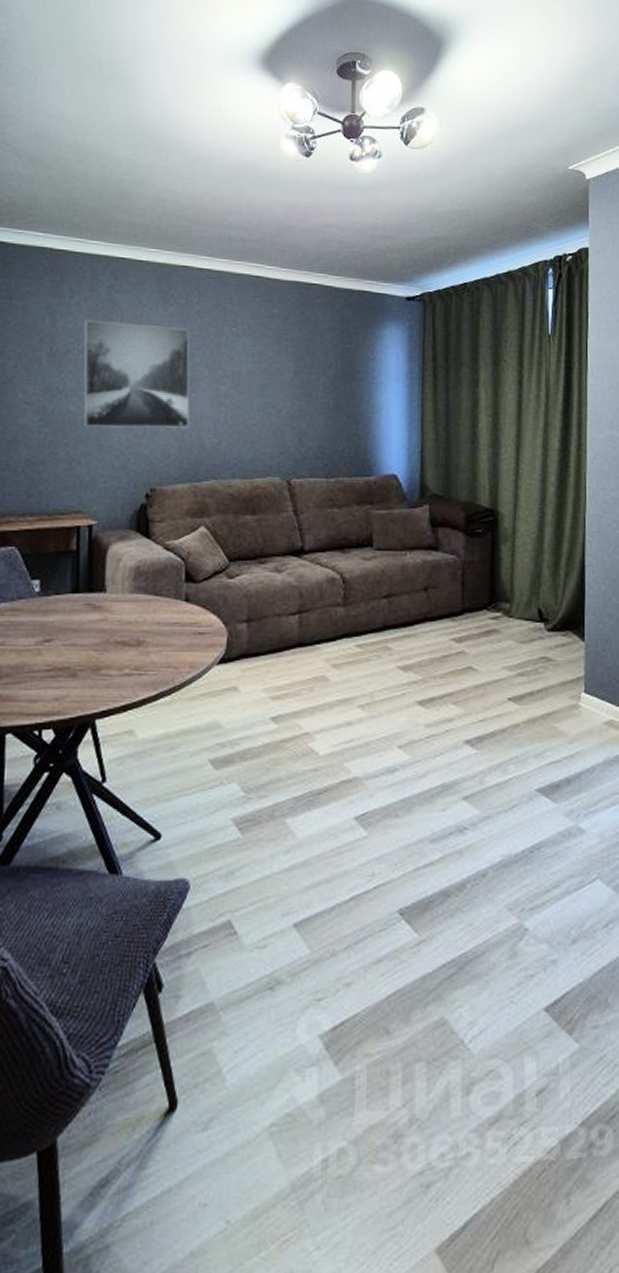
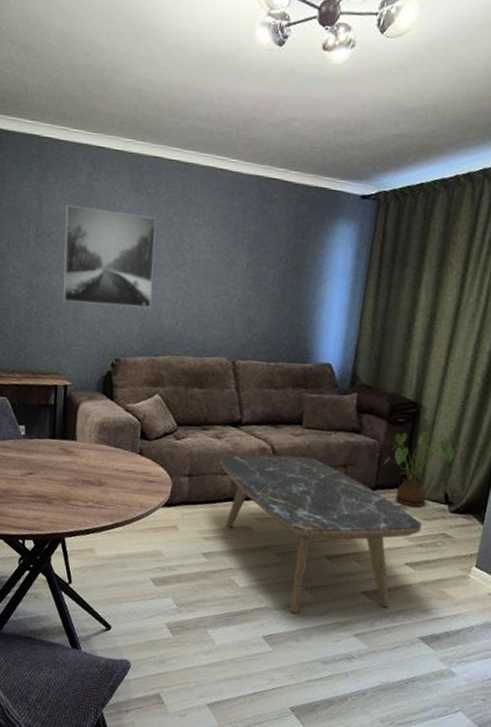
coffee table: none [282,583,520,780] -> present [219,455,423,613]
house plant: none [468,539,541,630] -> present [384,430,454,508]

